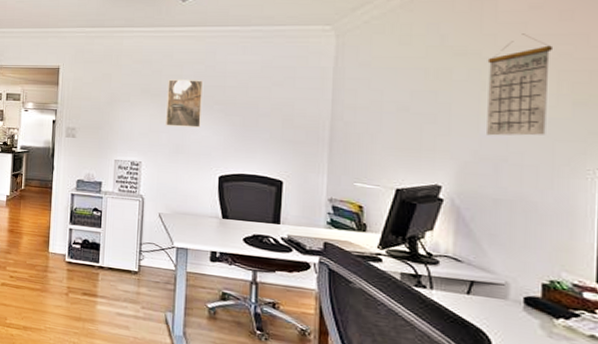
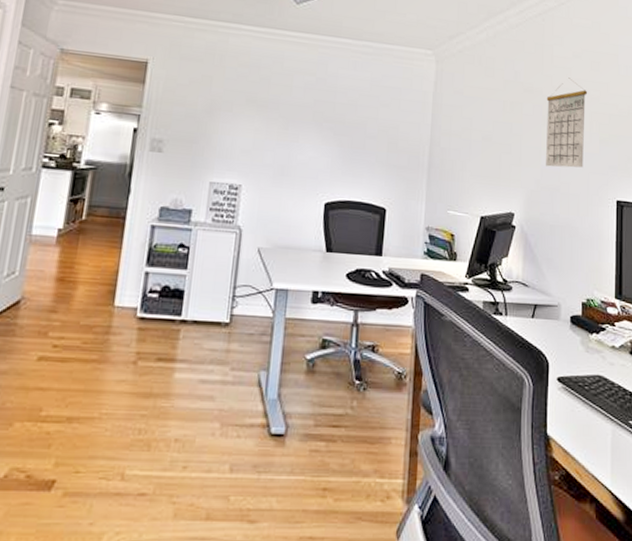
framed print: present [165,79,203,128] -> none [270,89,313,147]

